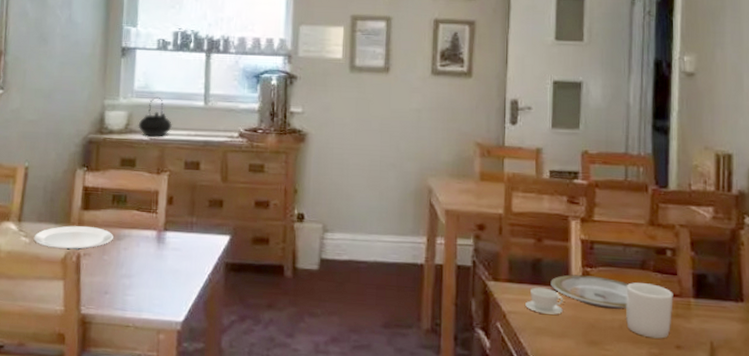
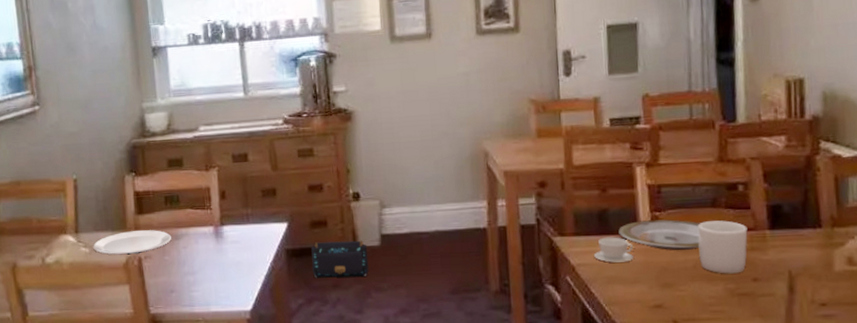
teapot: present [138,96,173,137] -> none [180,93,215,135]
handbag: none [248,259,306,299] -> present [311,240,369,278]

